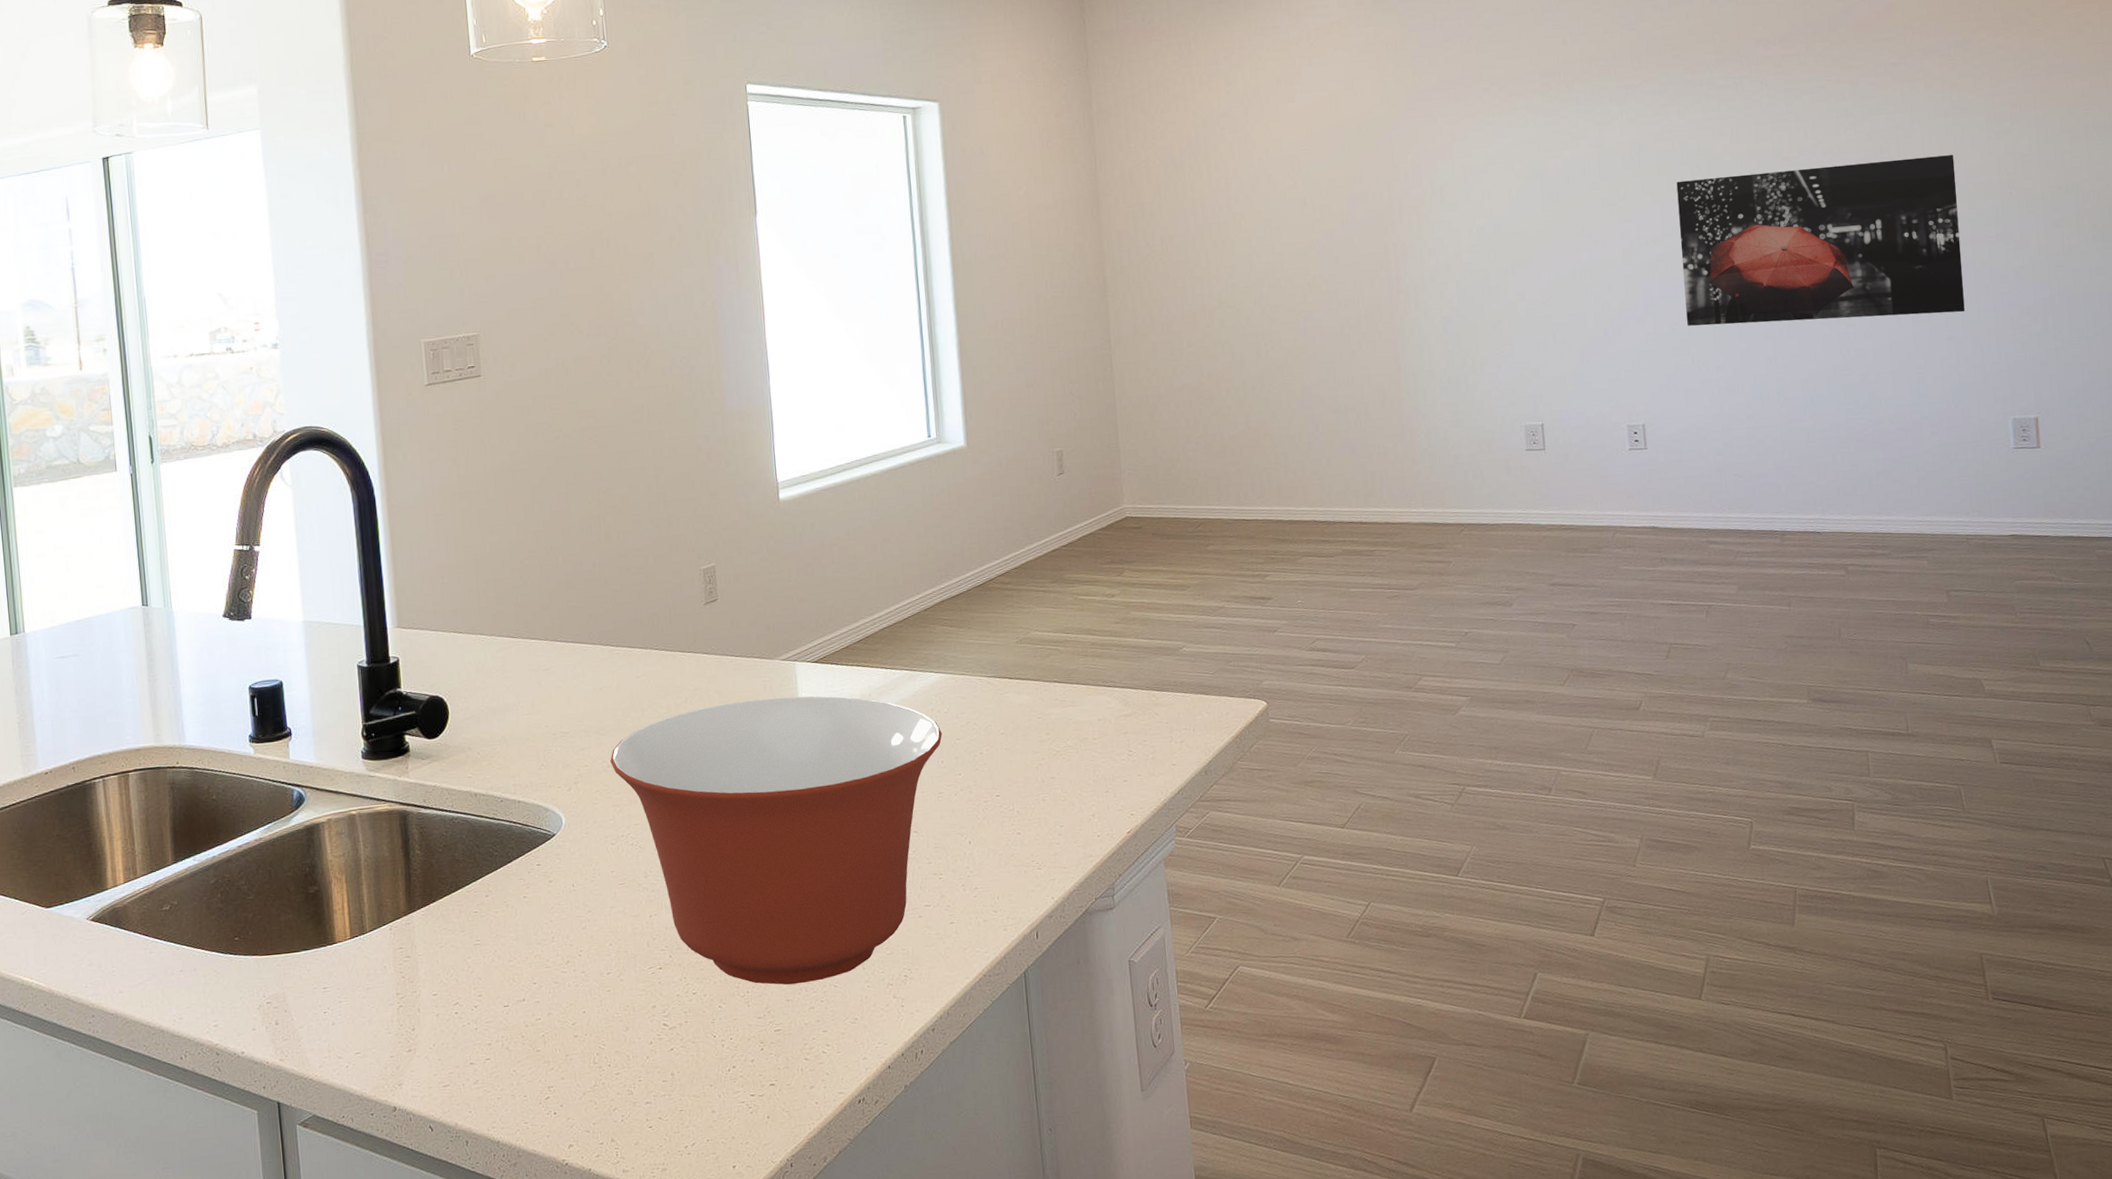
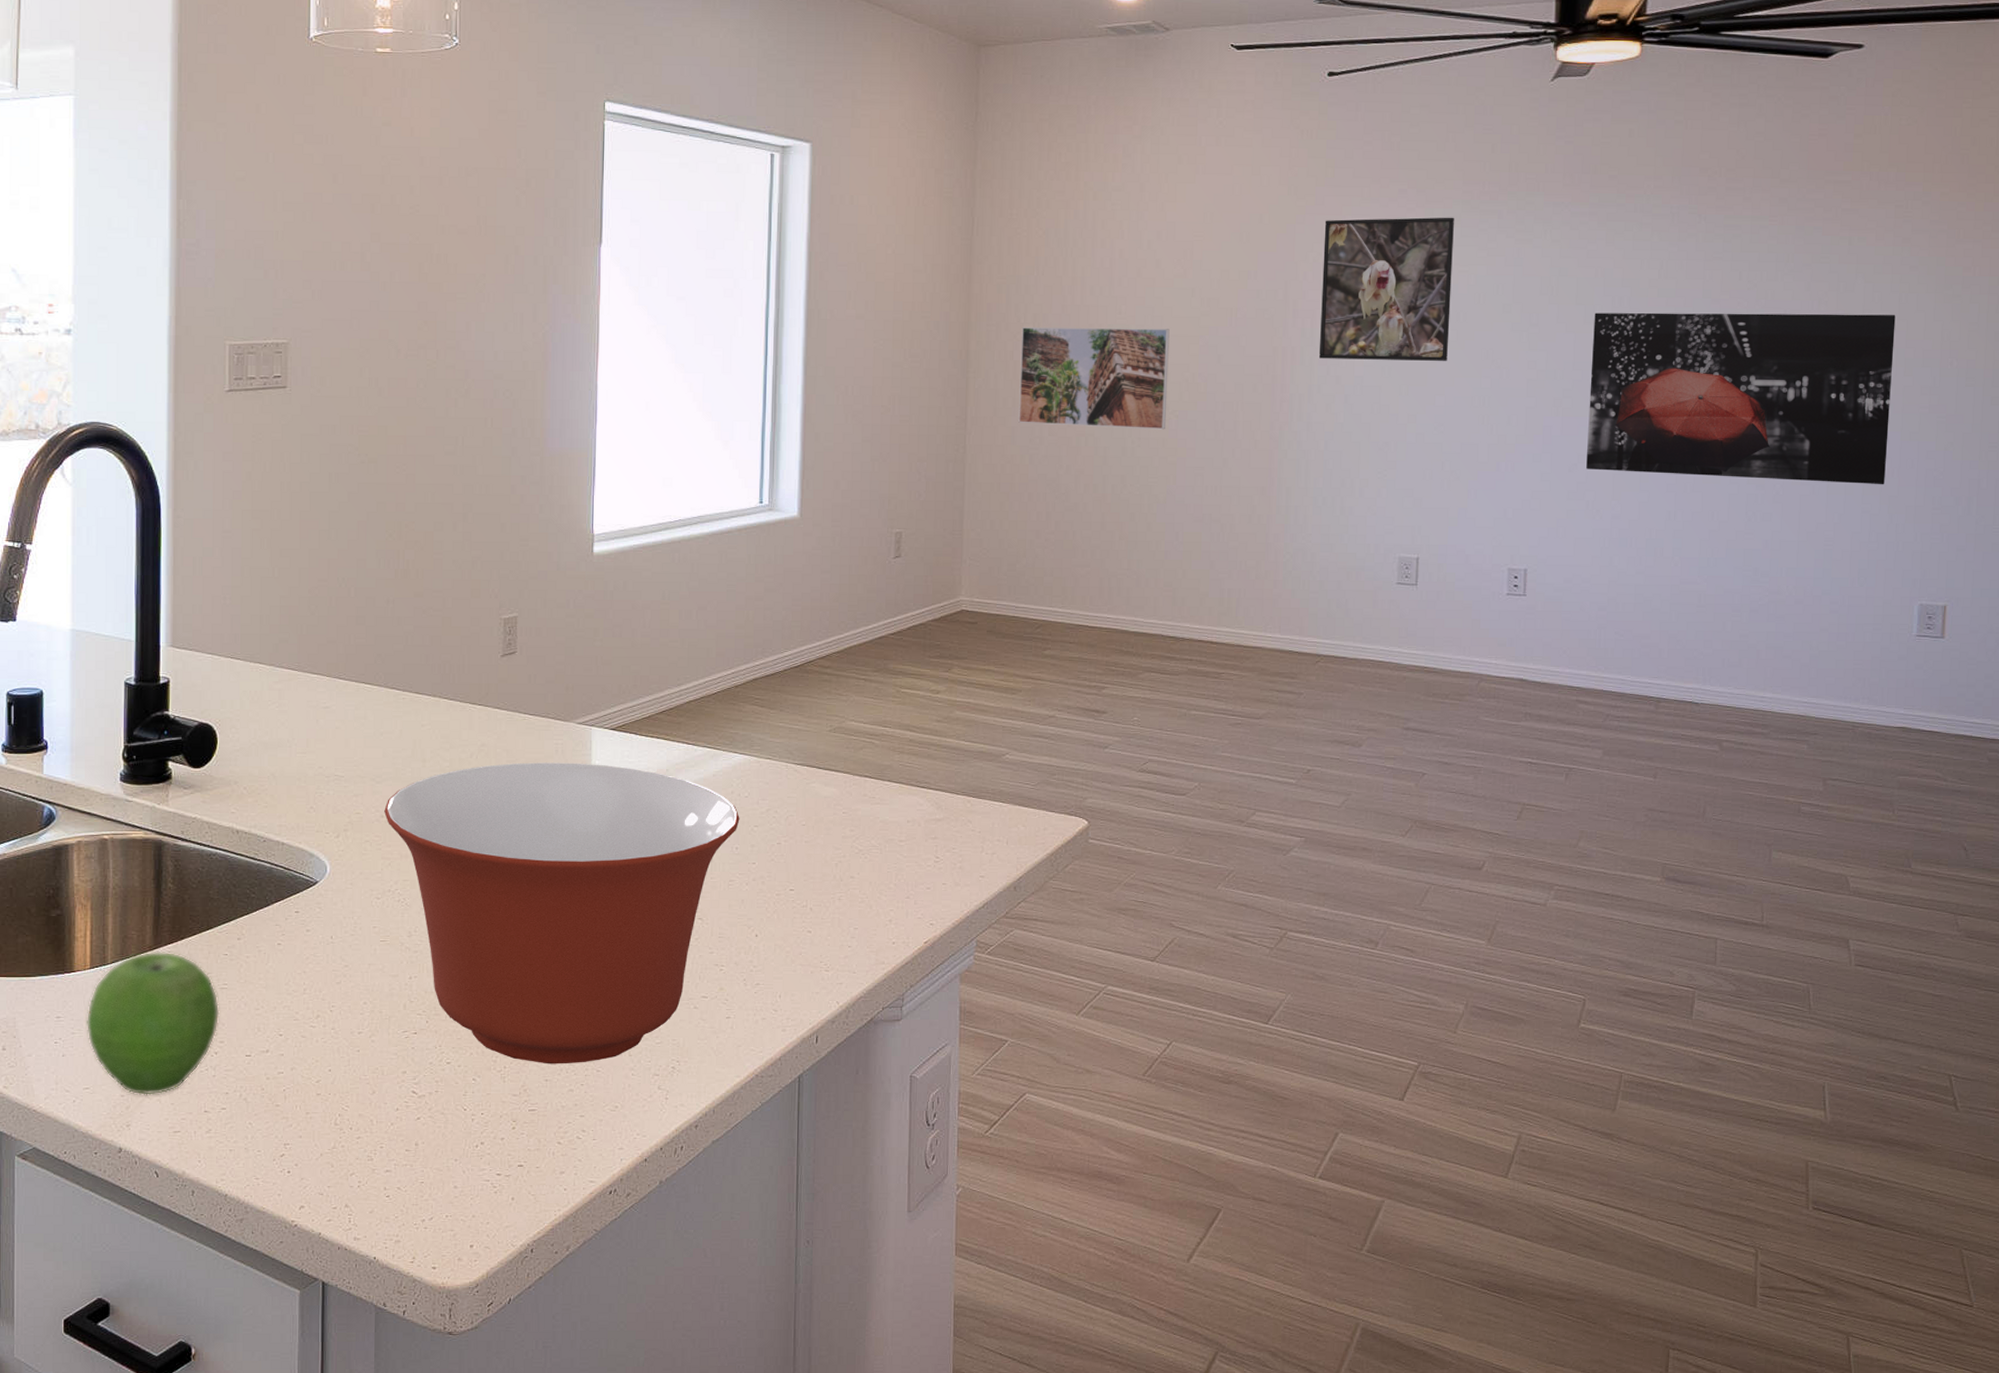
fruit: none [351,915,476,1055] -> present [86,951,220,1095]
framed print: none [1151,237,1294,338] -> present [1018,327,1170,430]
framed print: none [1418,108,1546,250] -> present [1318,217,1454,361]

